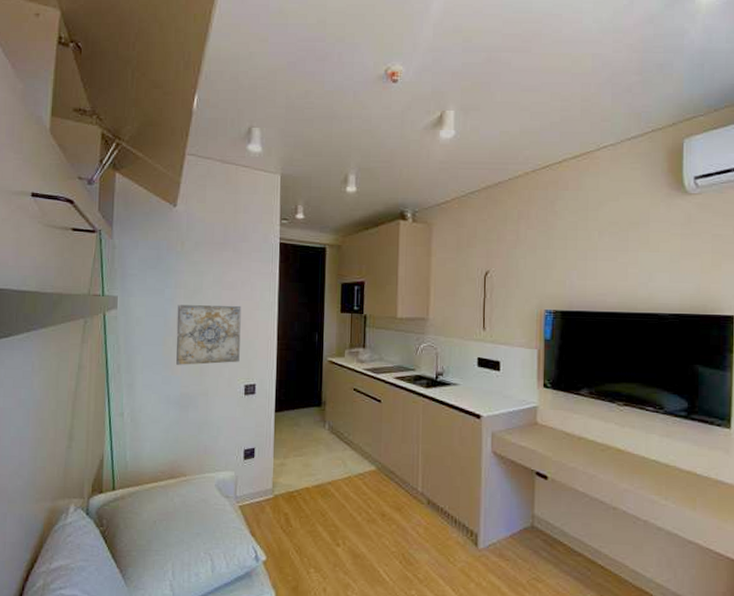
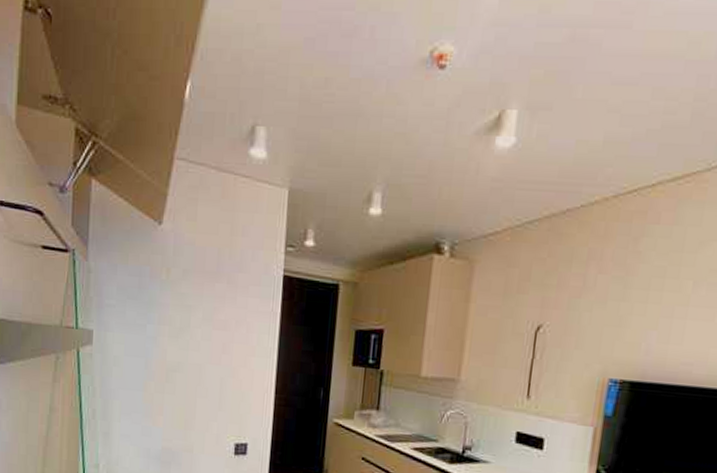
wall art: present [176,304,241,365] -> none [158,344,235,417]

